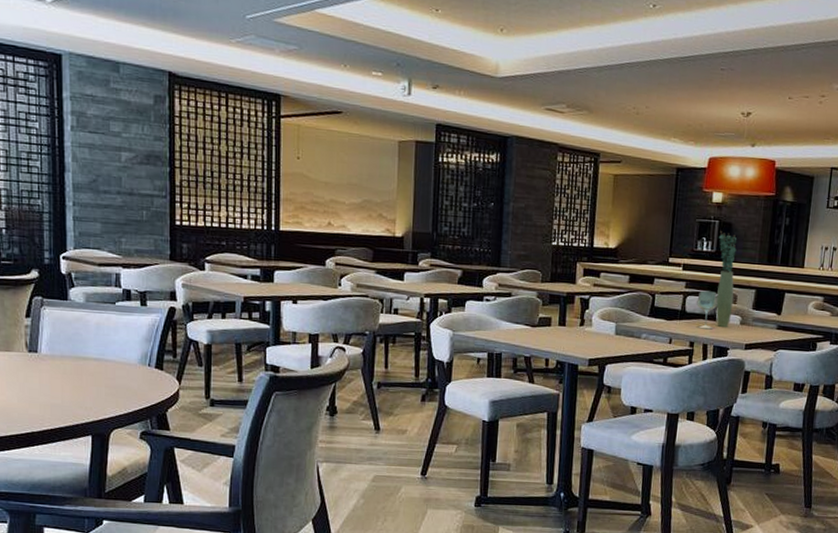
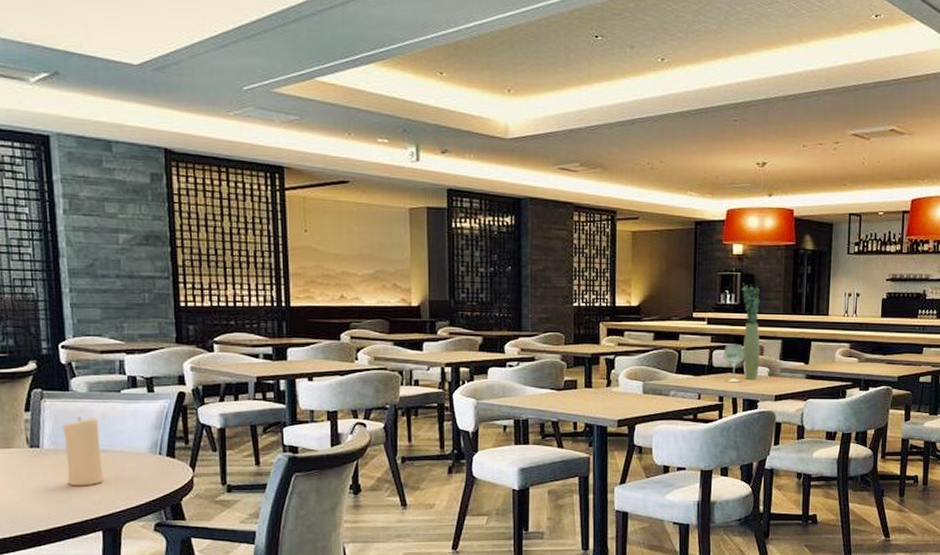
candle: none [59,325,95,392] -> present [62,416,104,486]

